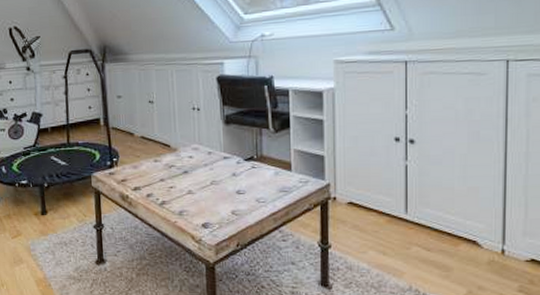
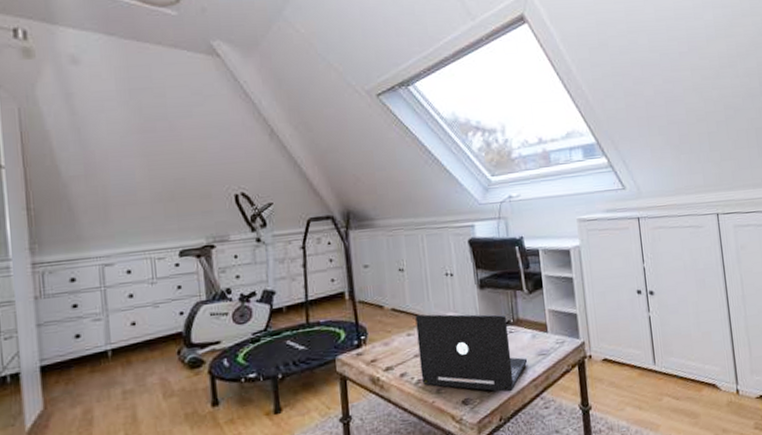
laptop: none [162,144,269,222] -> present [415,314,528,393]

